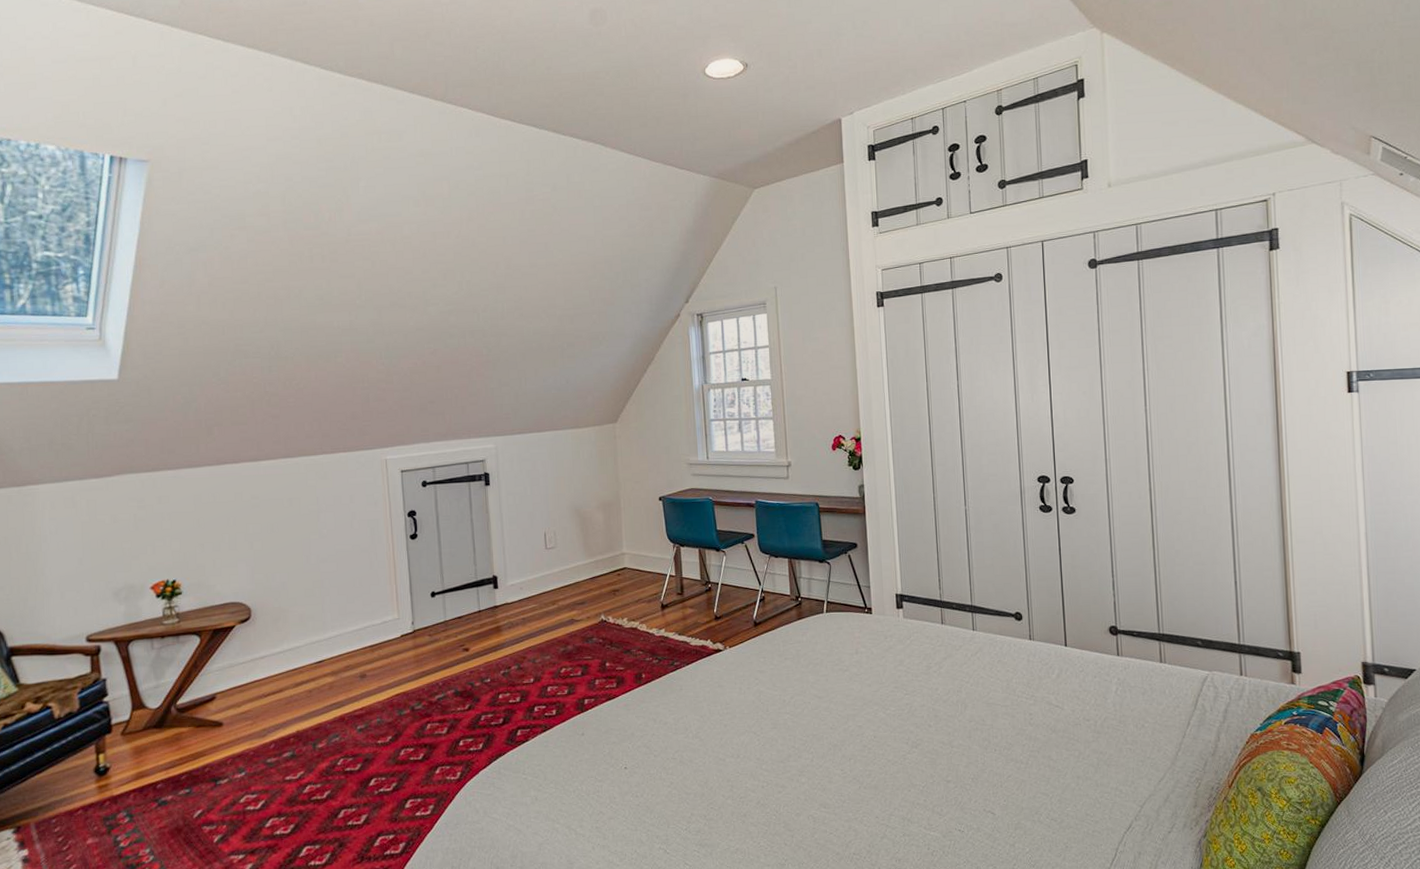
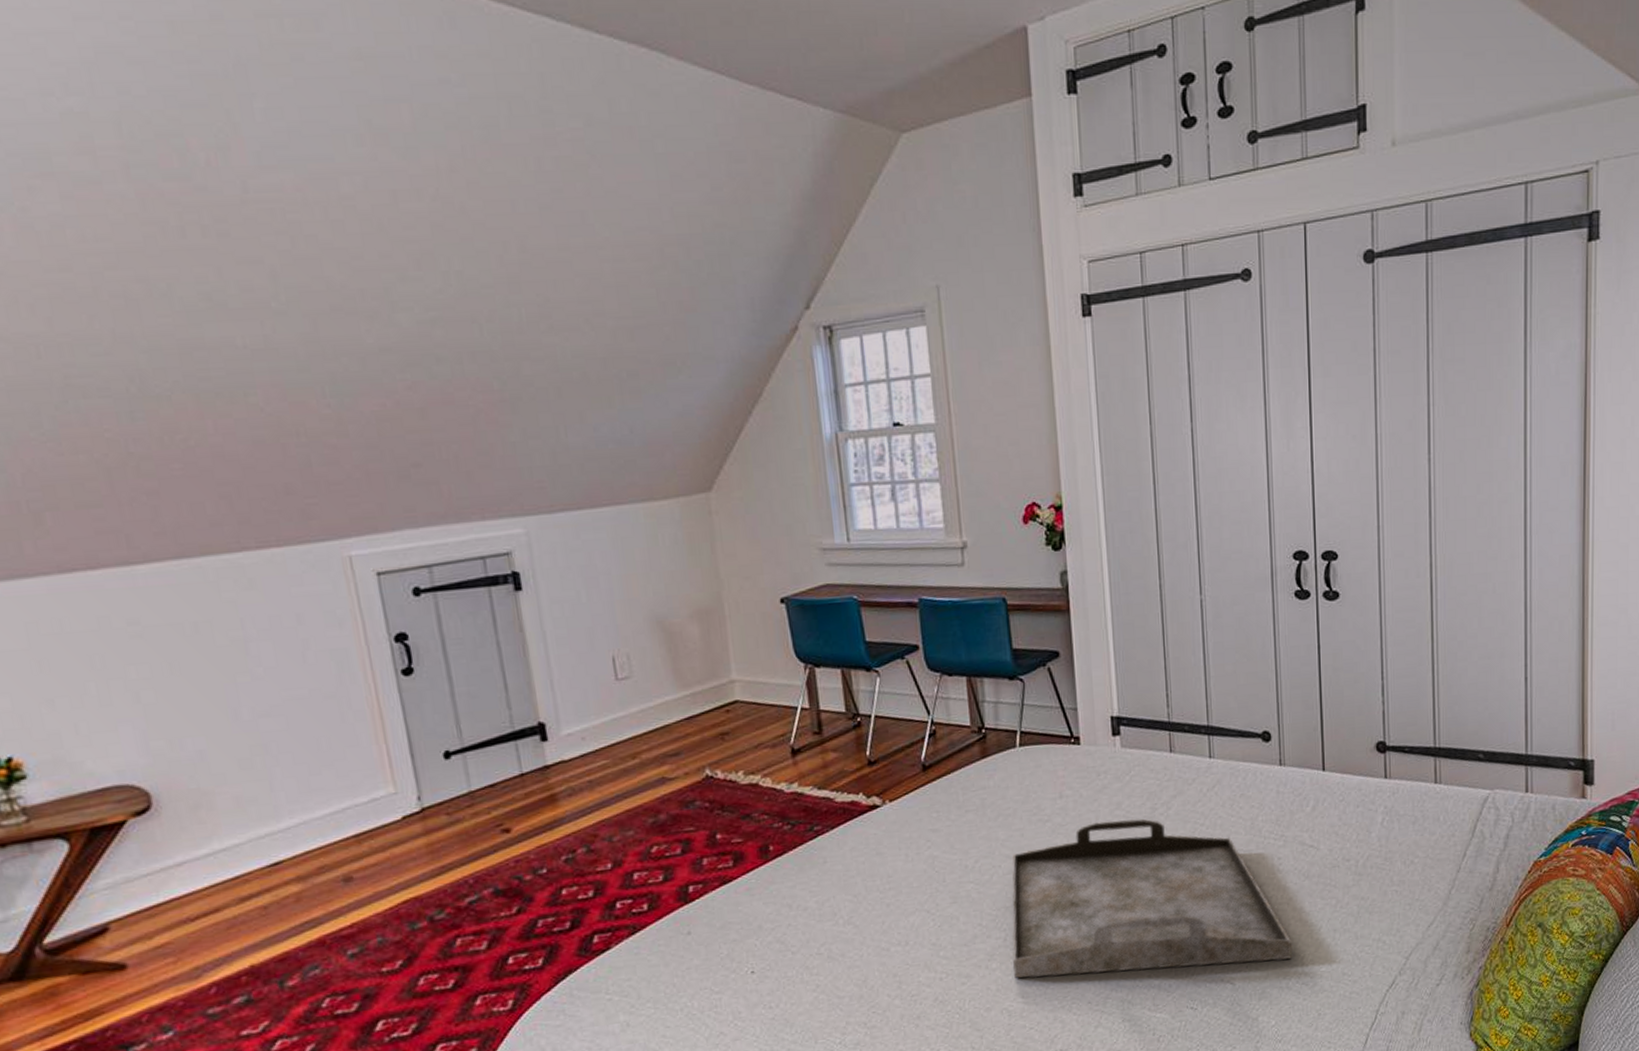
serving tray: none [817,674,1042,798] -> present [1012,818,1292,978]

